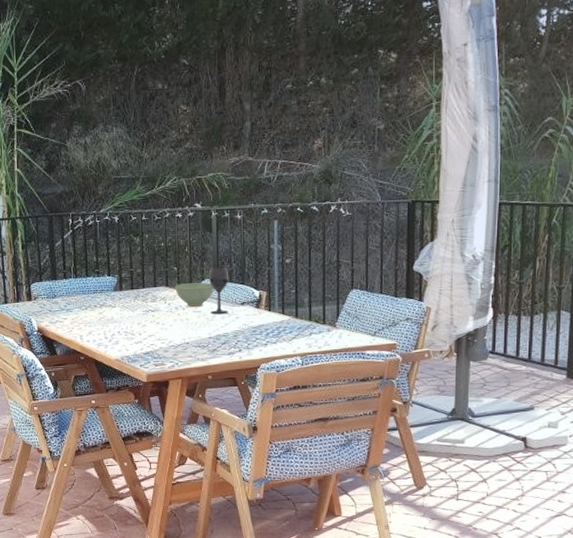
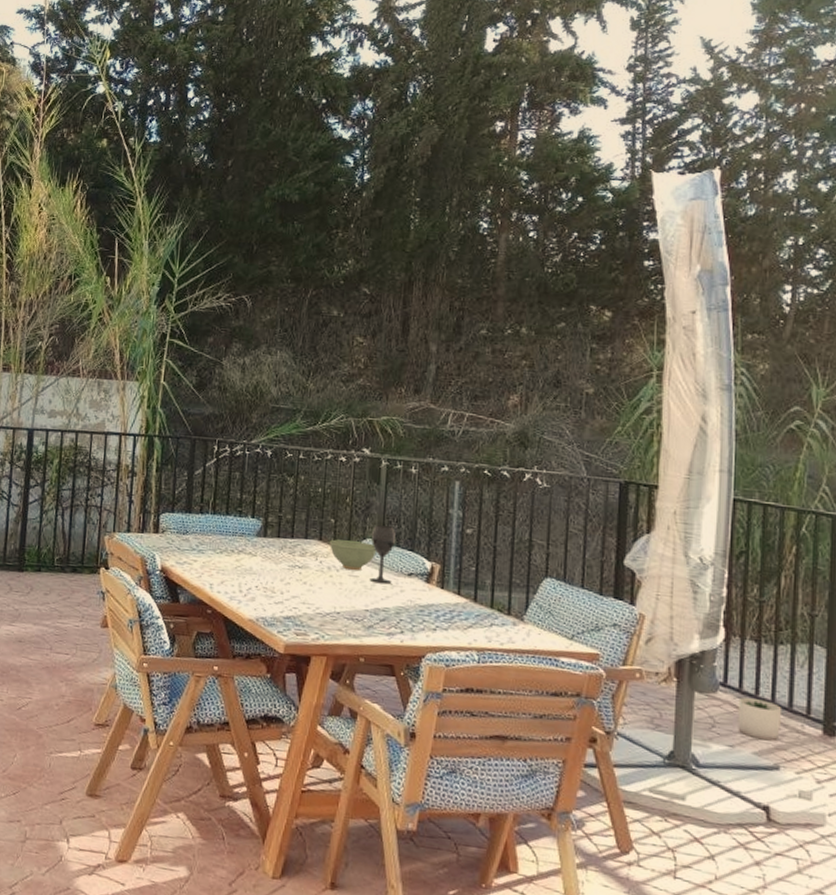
planter: none [503,359,537,390] -> present [738,697,783,741]

